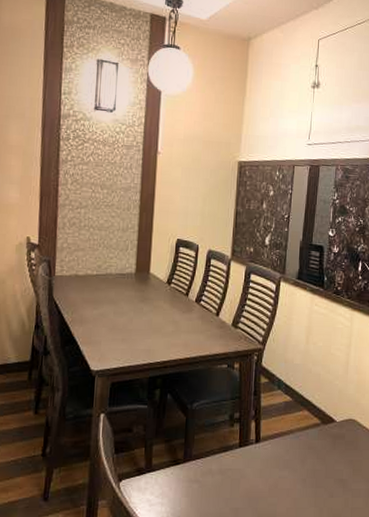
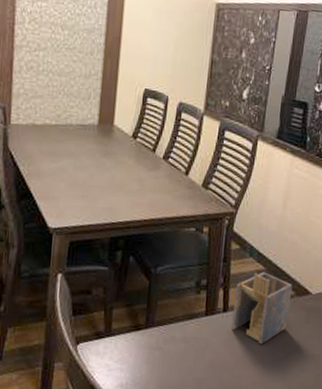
napkin holder: none [264,403,319,472] -> present [231,272,293,345]

